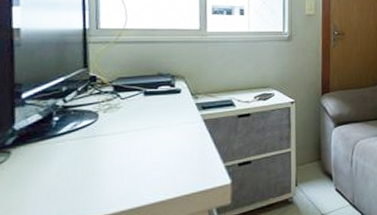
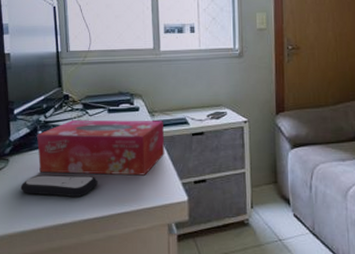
remote control: none [25,165,128,192] -> present [20,174,98,198]
tissue box: none [51,103,208,165] -> present [37,120,165,176]

